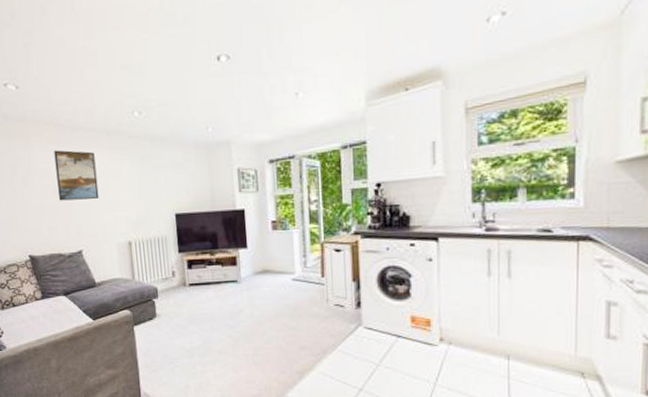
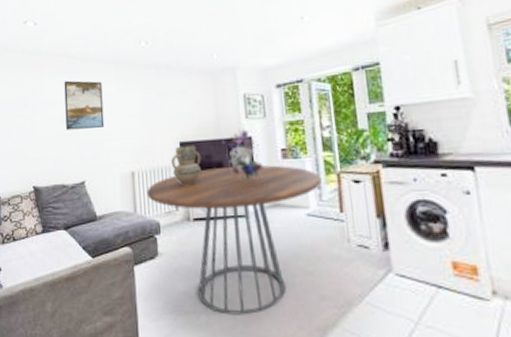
dining table: none [144,235,307,364] -> present [147,165,322,315]
ceramic jug: none [167,216,197,254] -> present [171,145,201,185]
bouquet: none [217,198,255,248] -> present [223,125,263,179]

